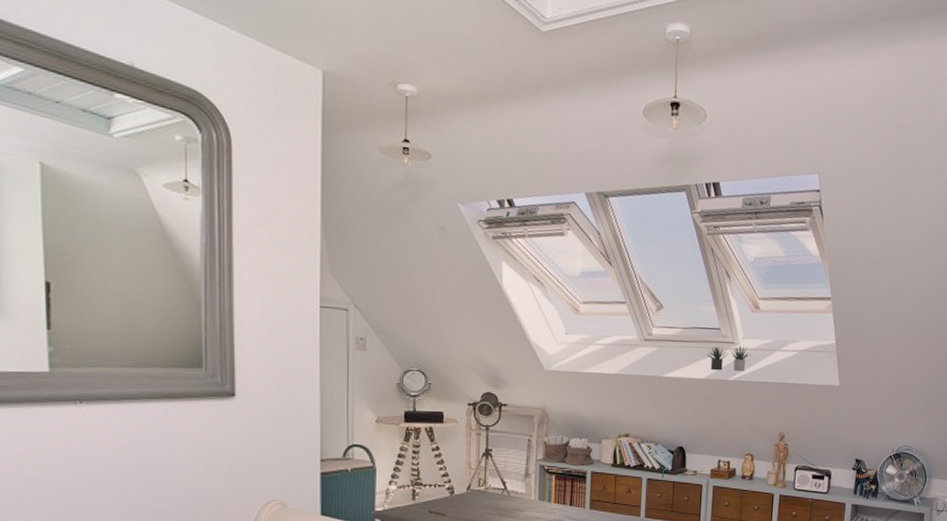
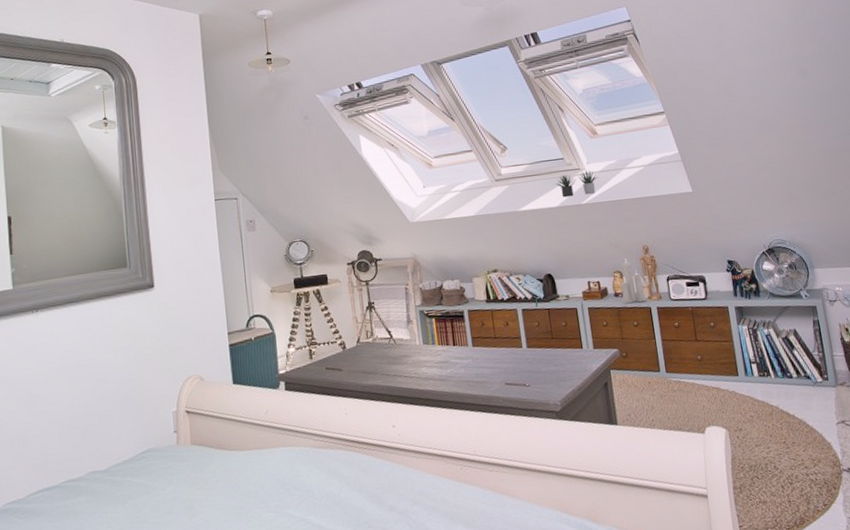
candle: none [747,442,772,488] -> present [620,258,646,304]

